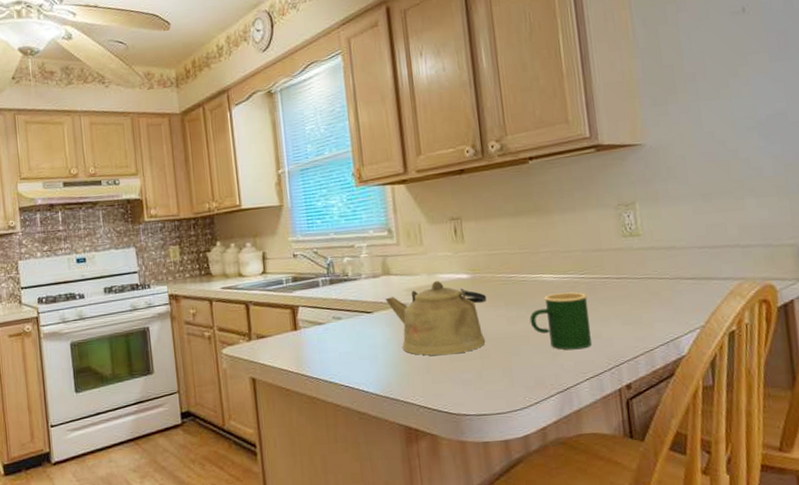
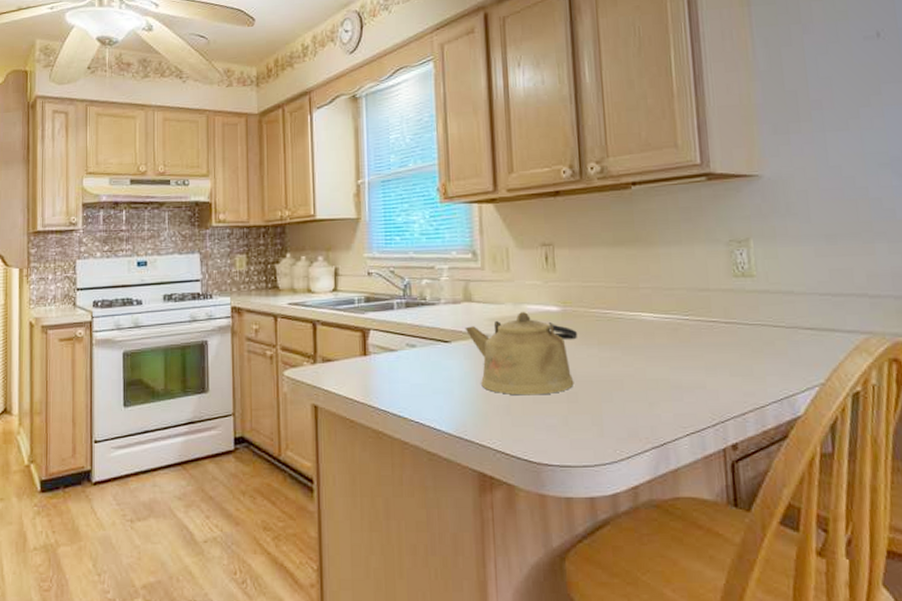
mug: present [529,292,592,350] -> none [625,335,694,400]

